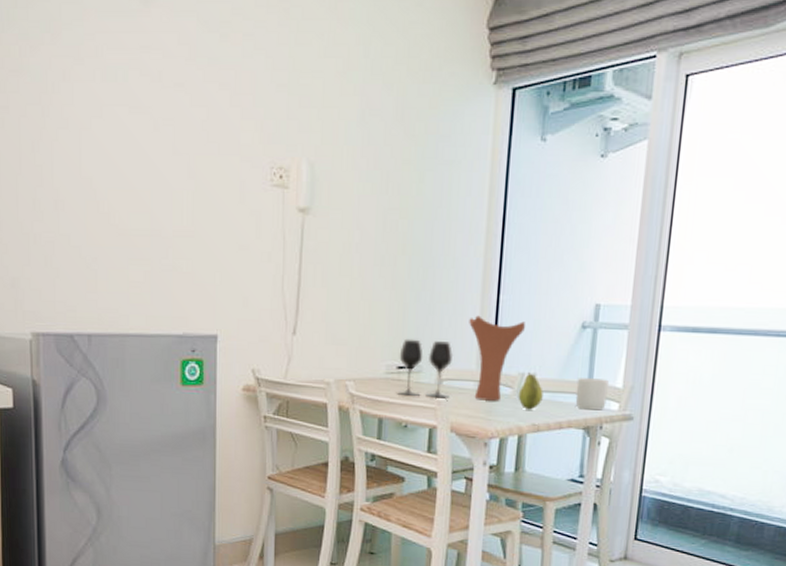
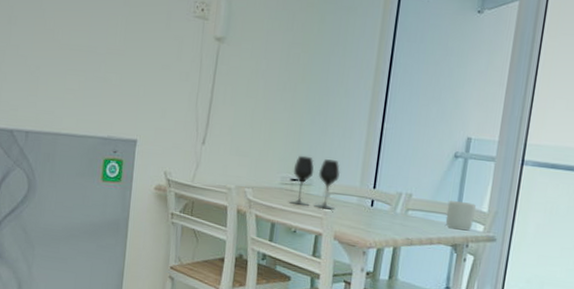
vase: present [469,315,526,401] -> none [356,139,406,216]
fruit: present [518,373,543,410] -> none [395,192,418,226]

